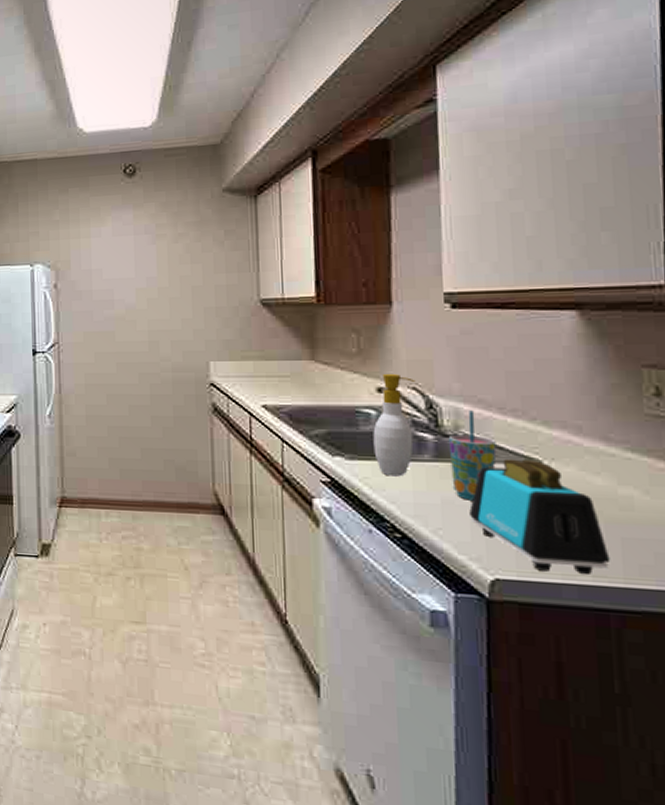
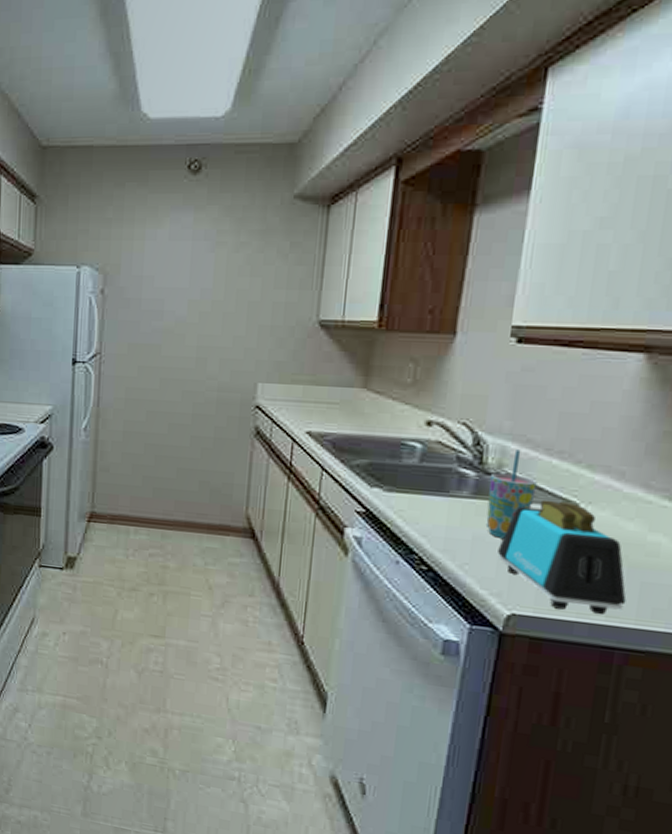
soap bottle: present [373,373,416,477] -> none [413,406,467,511]

